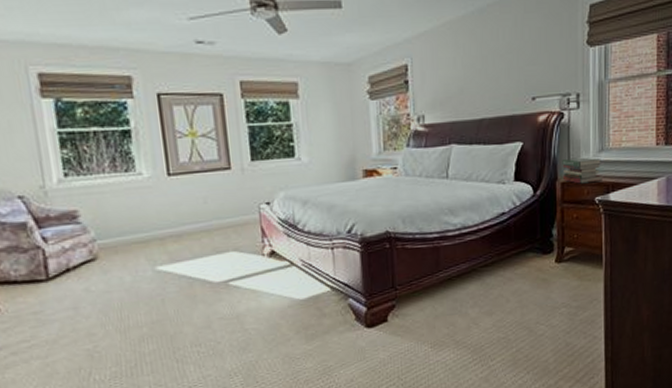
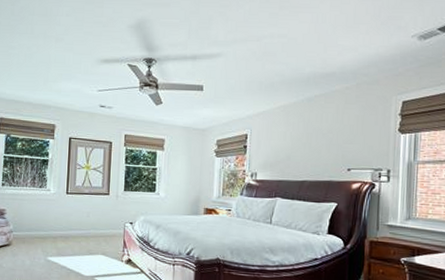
books: present [562,157,602,184] -> none [371,221,409,246]

